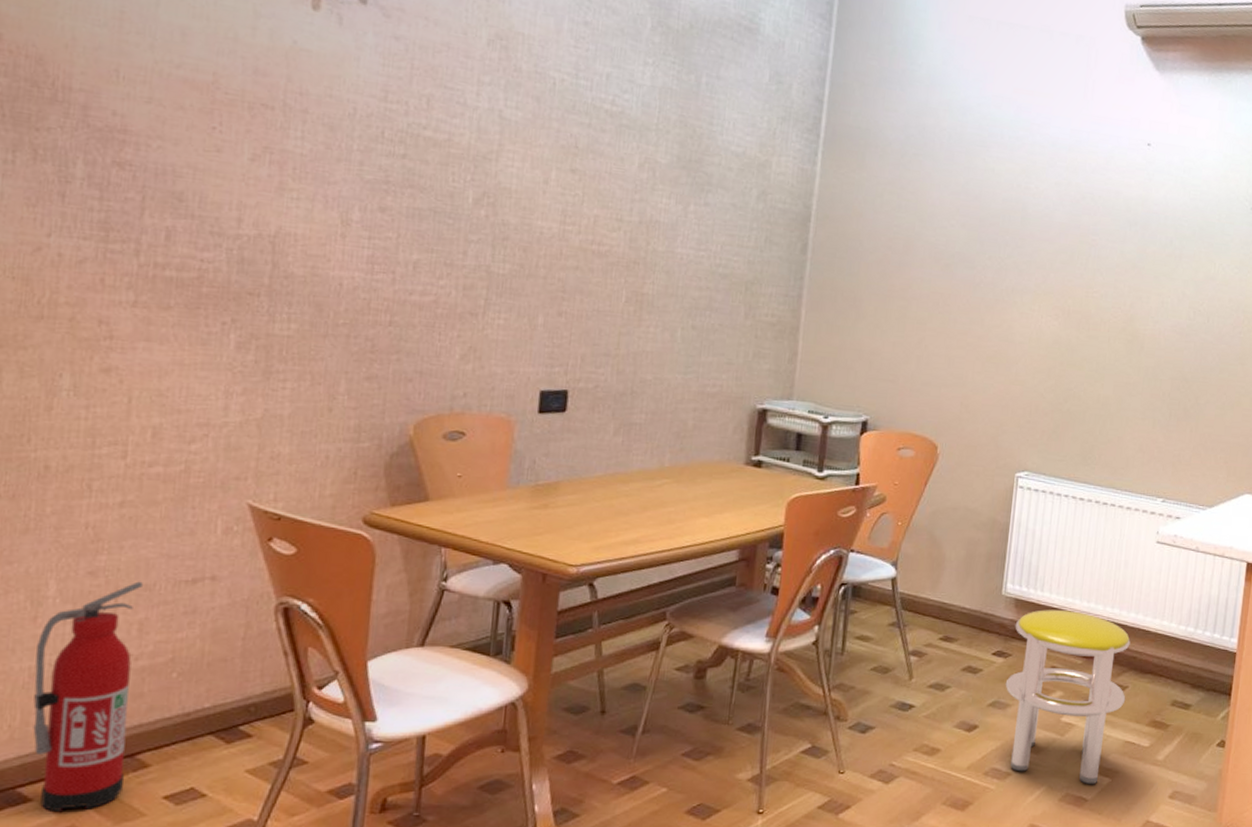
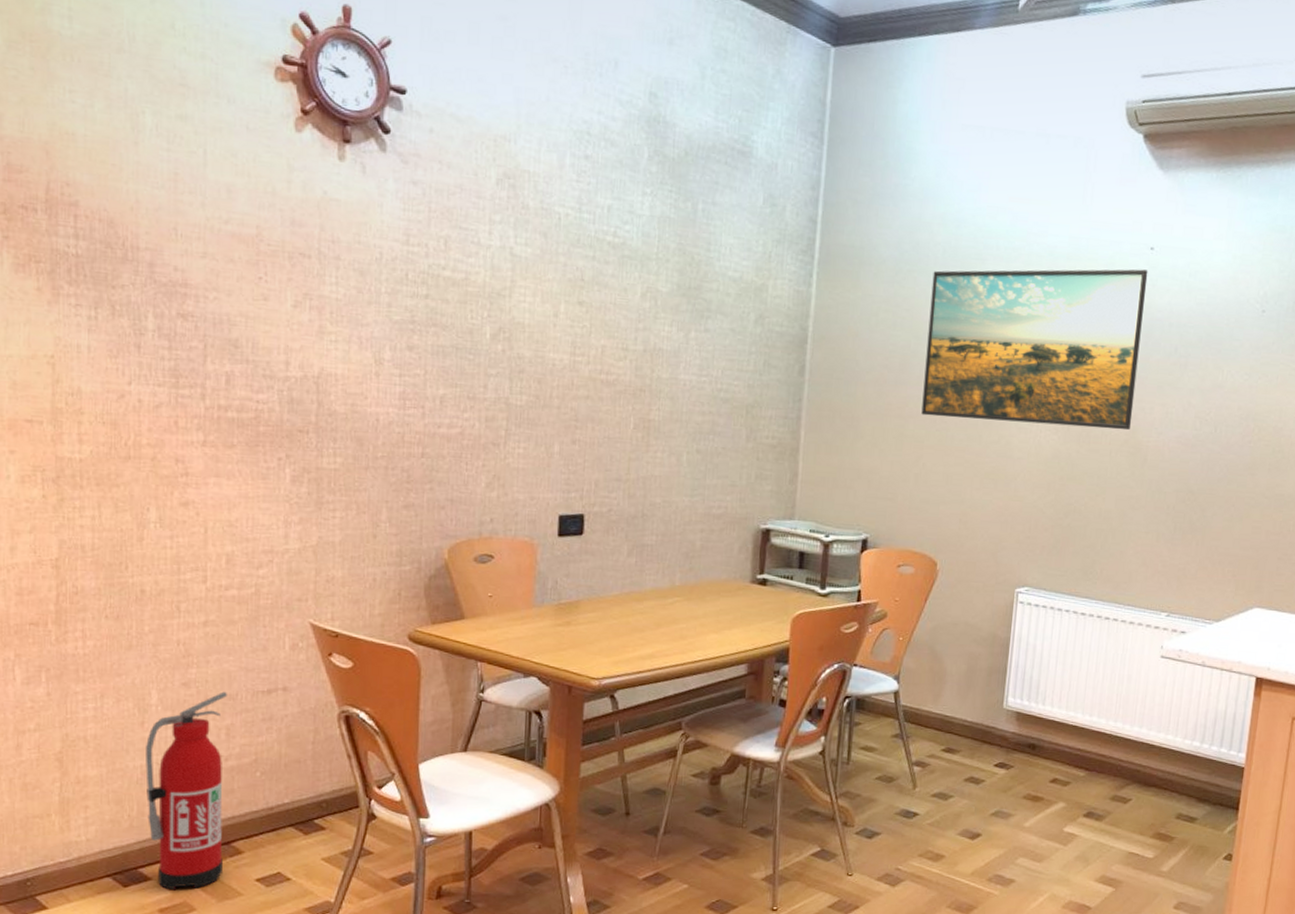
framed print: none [924,155,1145,319] -> present [921,269,1148,431]
stool: present [1005,610,1131,785] -> none [1007,723,1134,894]

